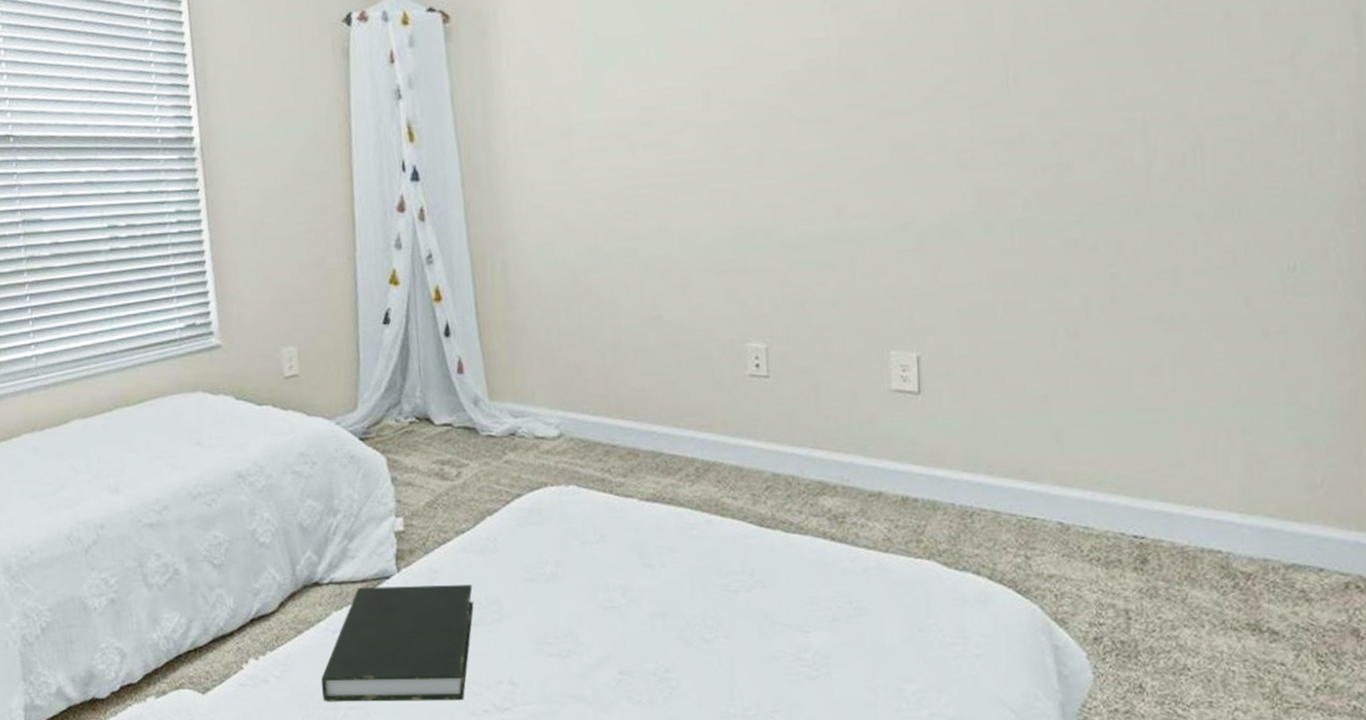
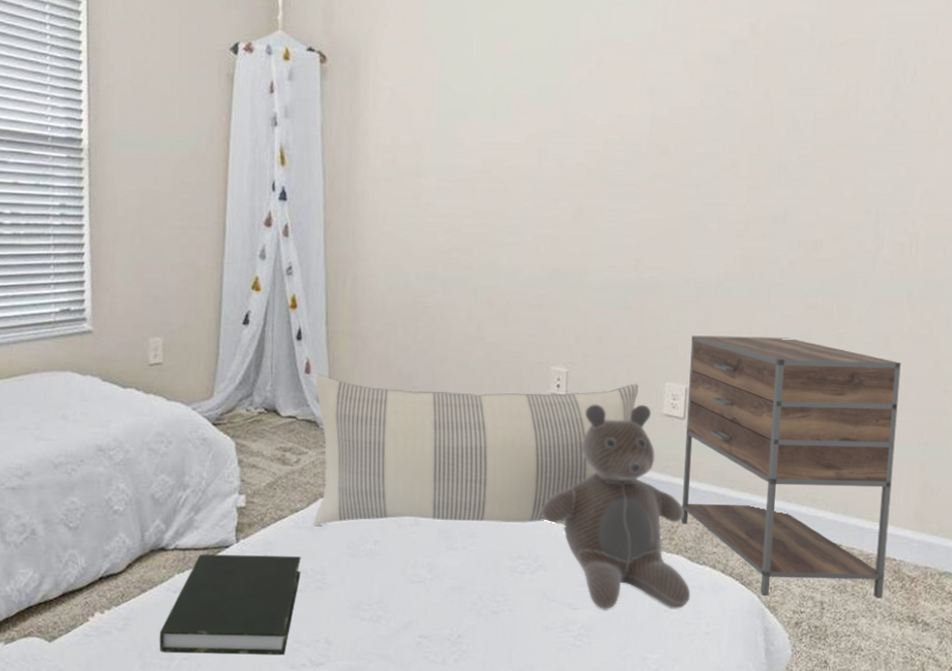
pillow: none [470,355,858,548] -> present [314,375,640,526]
stuffed animal: none [752,380,952,631] -> present [541,404,691,609]
nightstand: none [918,284,1210,606] -> present [680,335,901,598]

